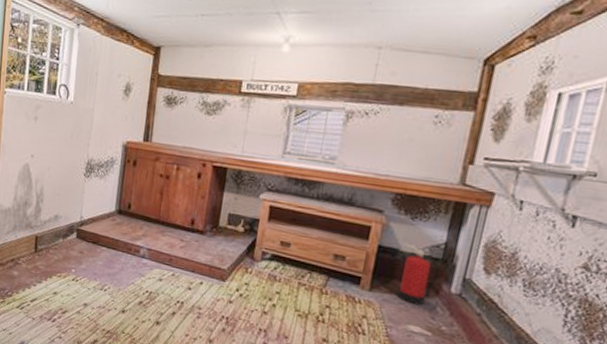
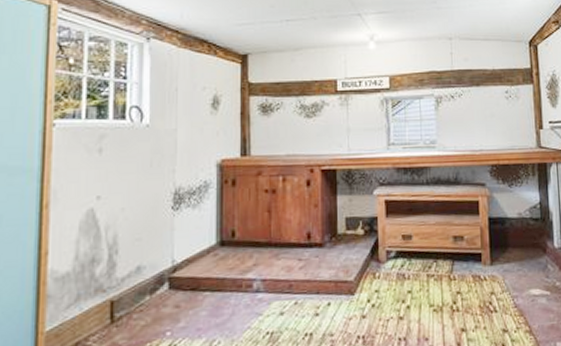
fire extinguisher: present [397,242,440,306] -> none [506,210,542,268]

